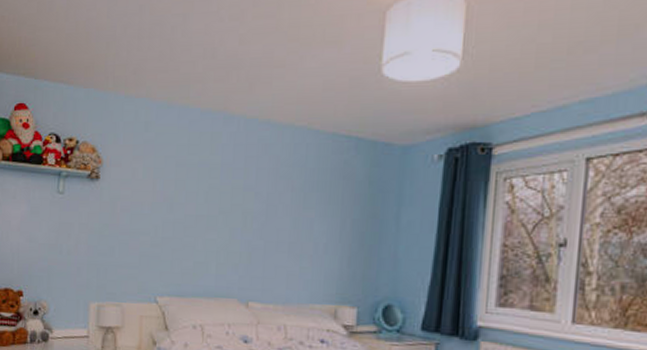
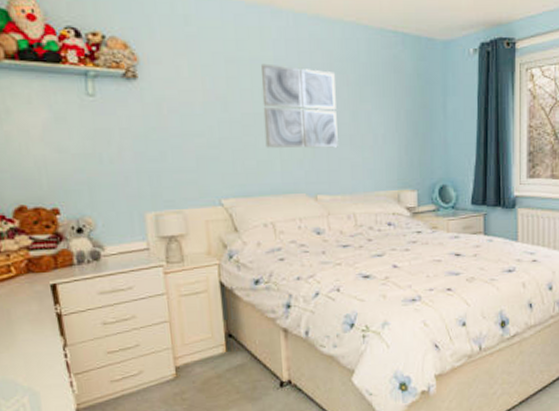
wall art: none [204,167,280,255] -> present [261,63,338,148]

